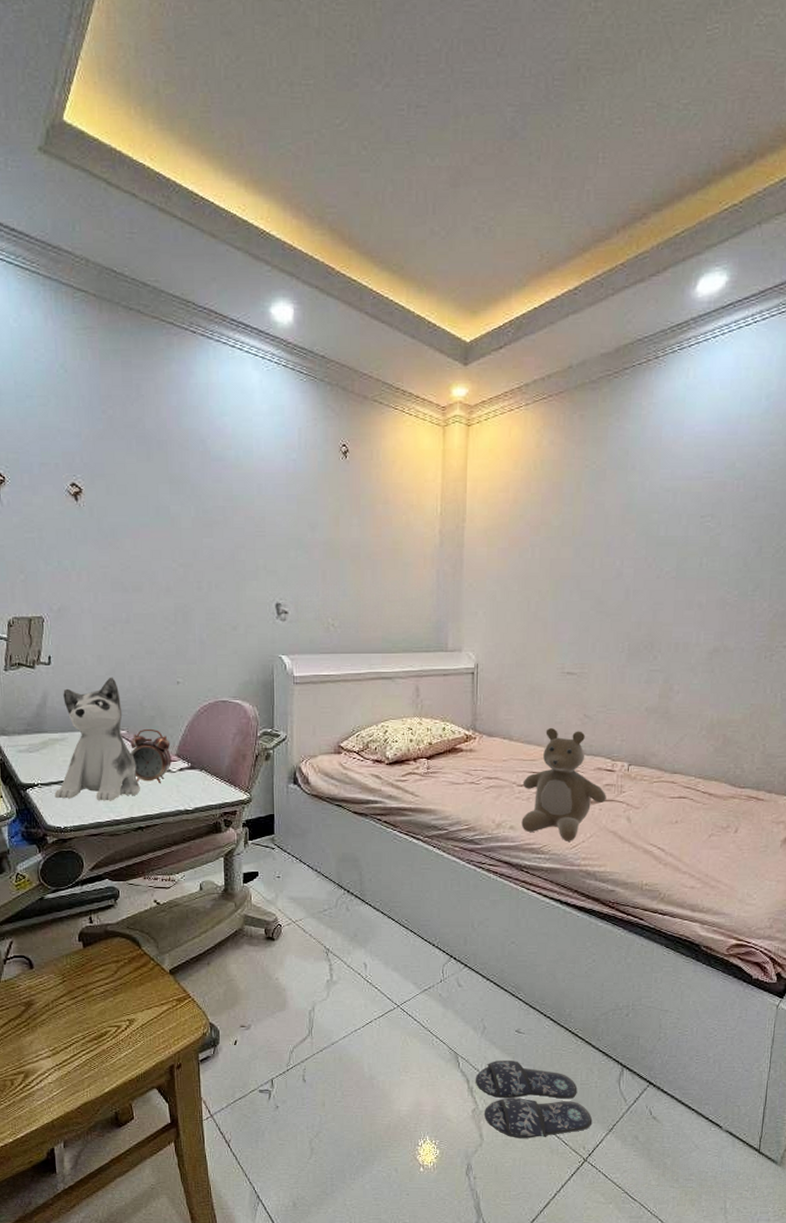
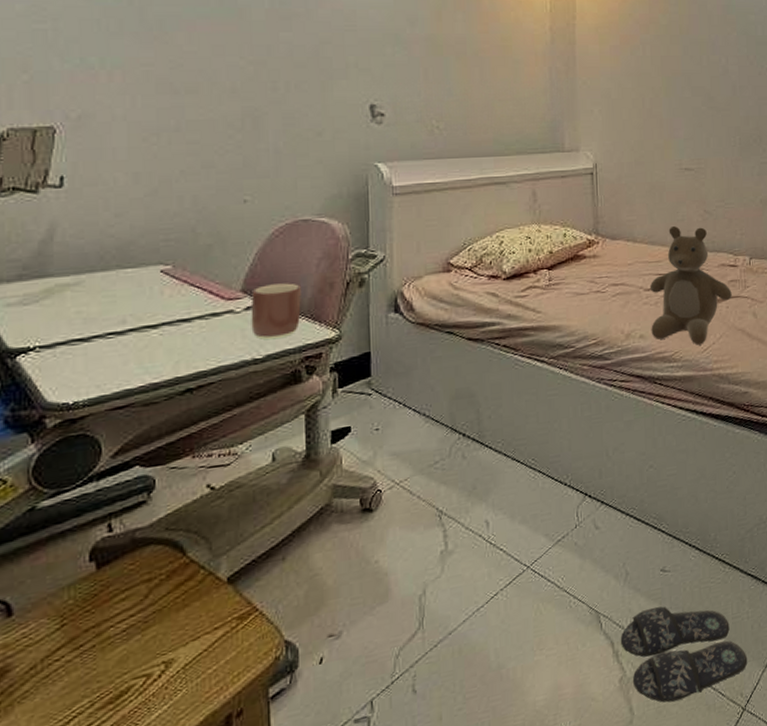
plush toy: present [54,677,140,801] -> none [60,198,190,365]
alarm clock: present [130,728,172,784] -> none [177,260,235,330]
mug: none [183,752,222,796] -> present [250,283,302,340]

